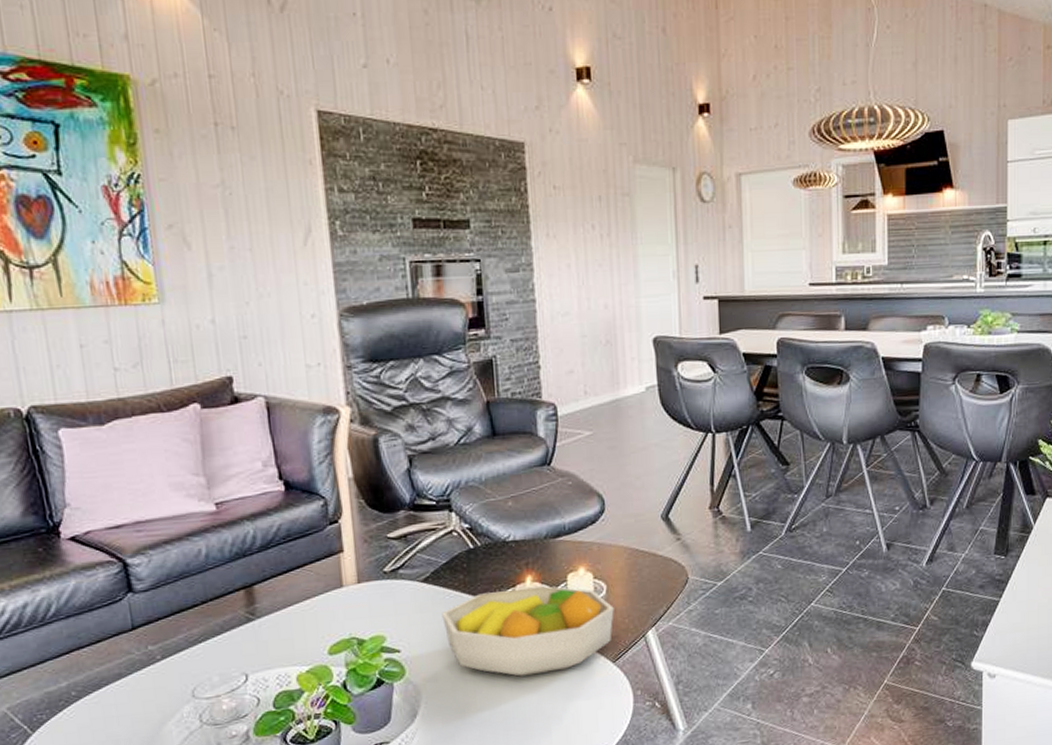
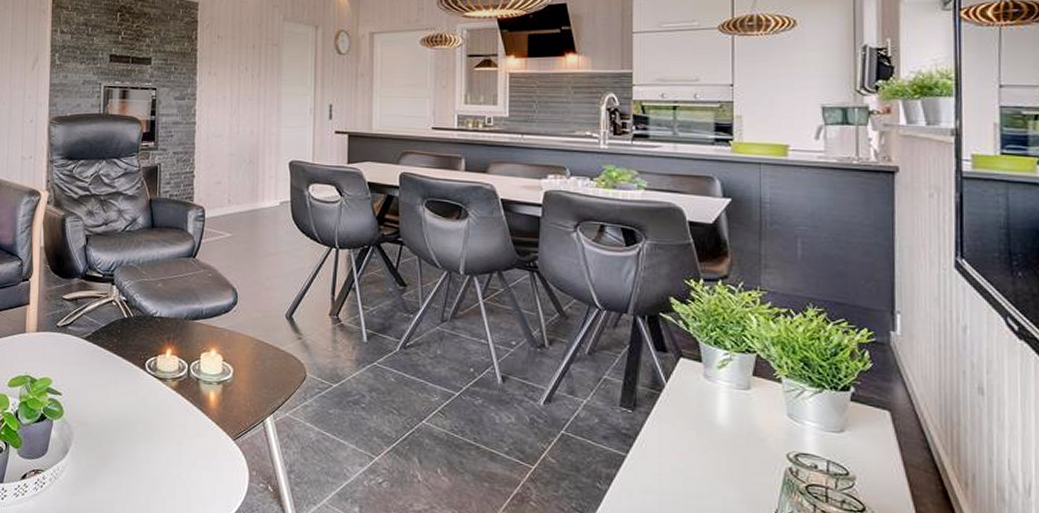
fruit bowl: present [442,585,614,677] -> none [97,357,238,438]

